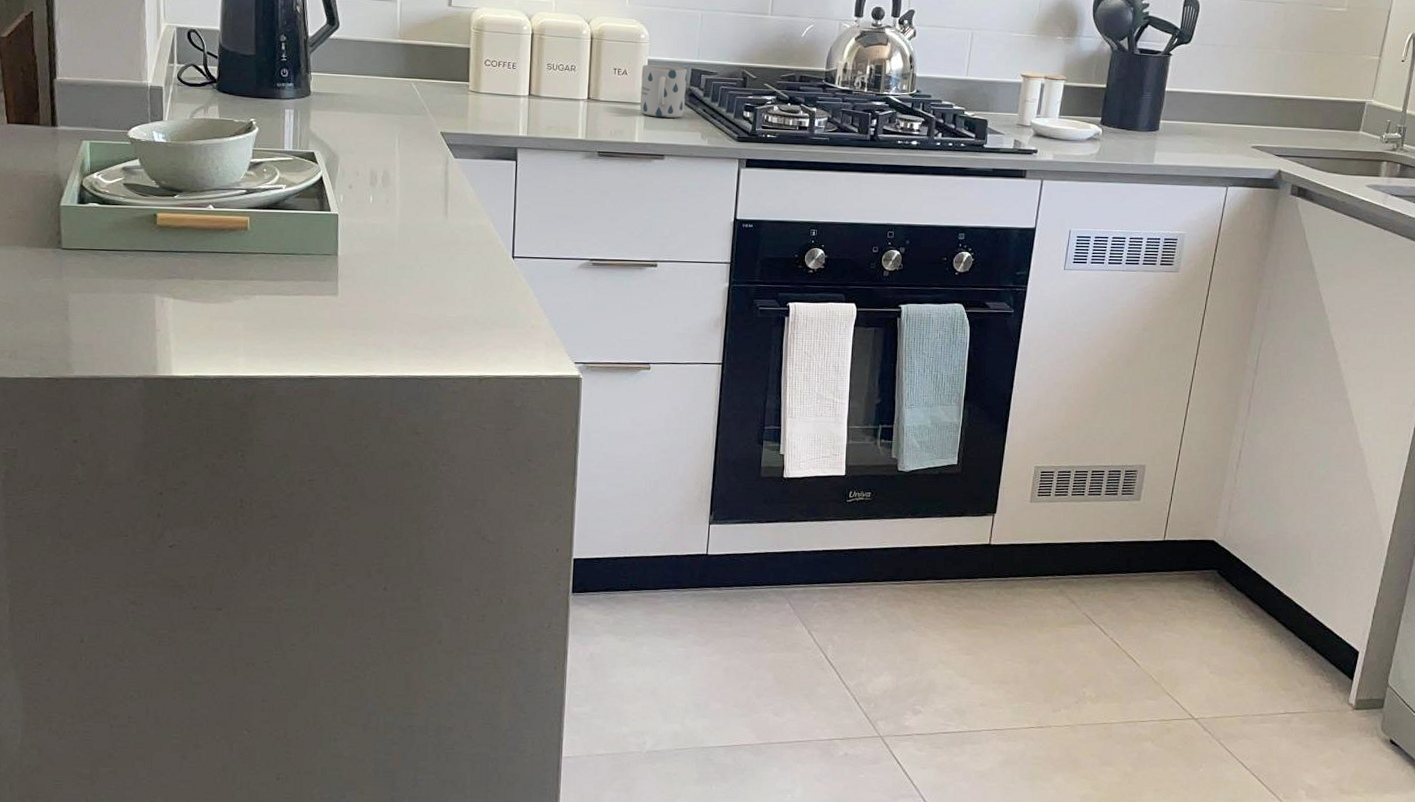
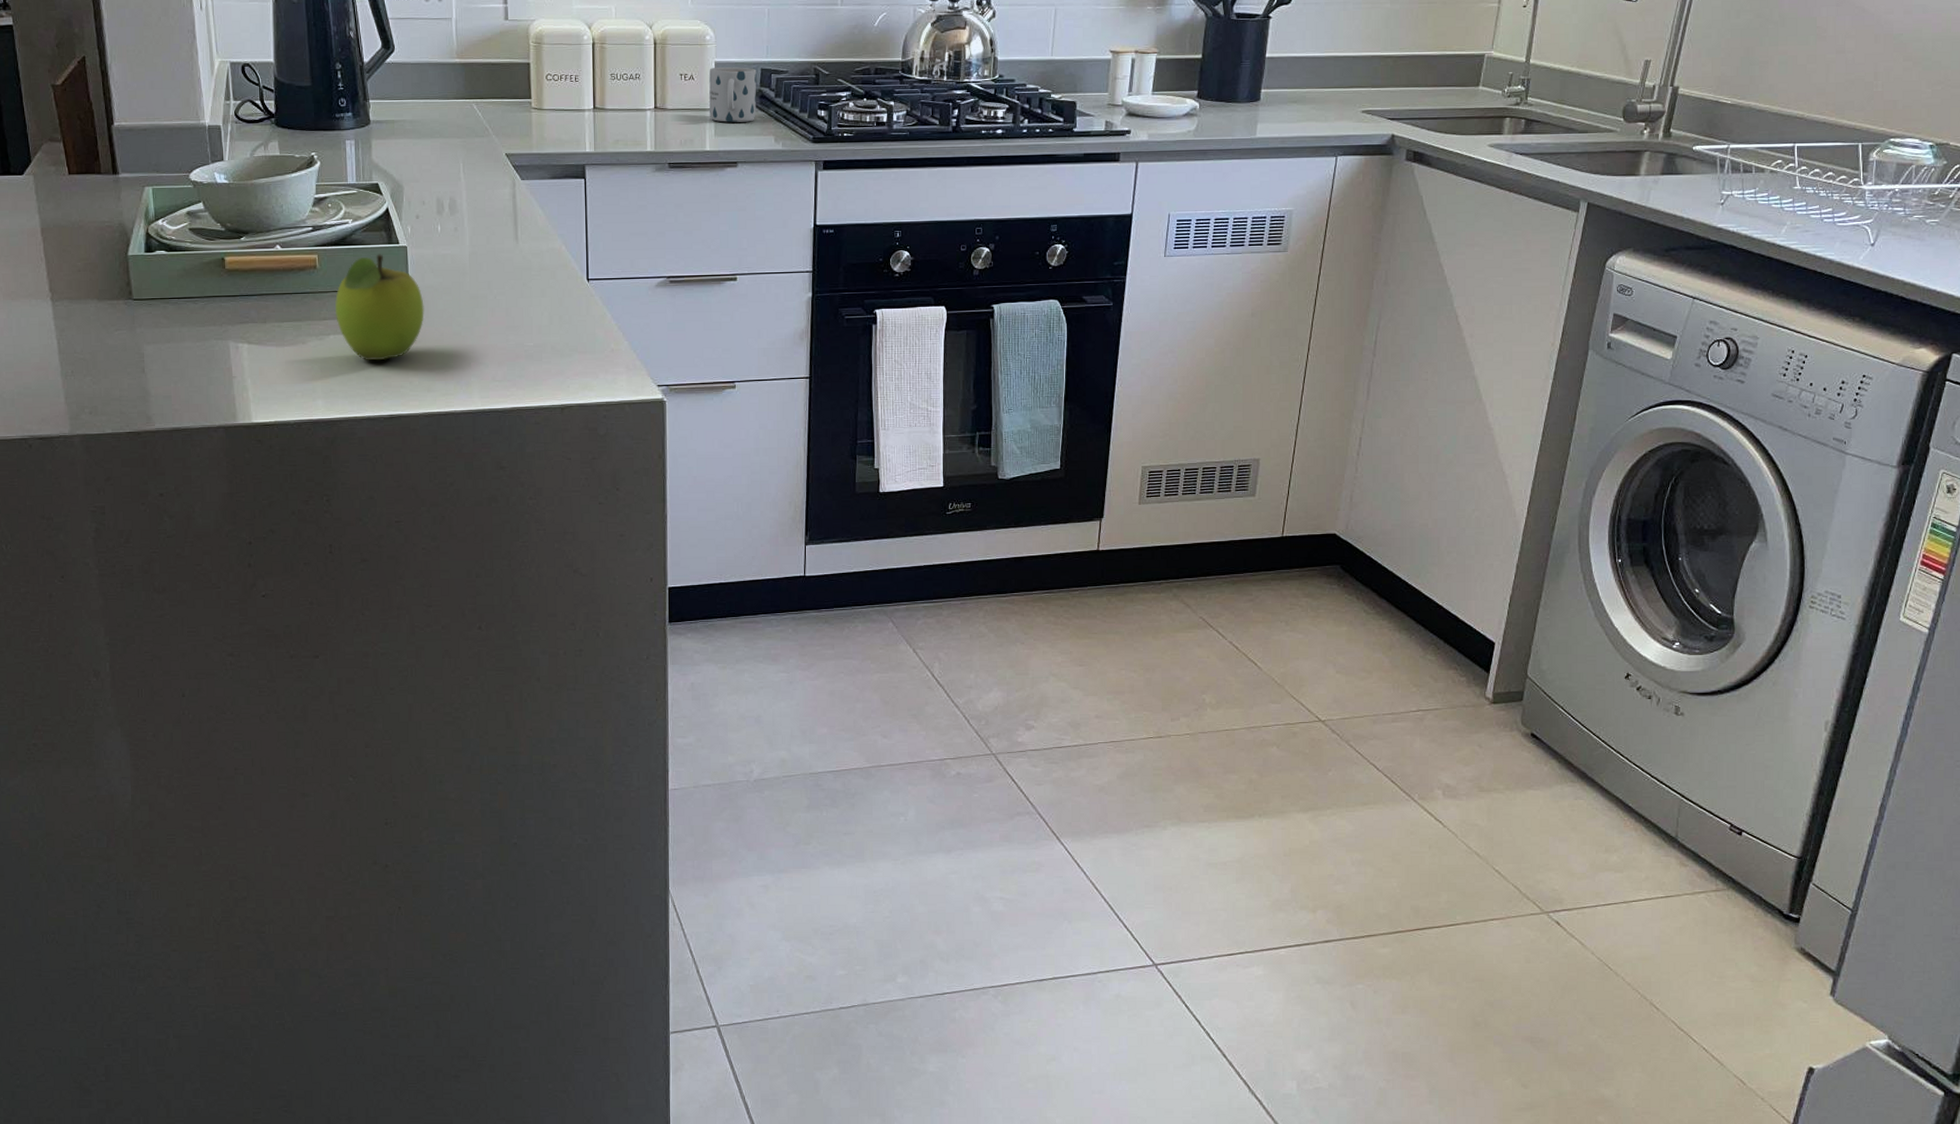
fruit: none [263,220,351,323] -> present [335,254,424,361]

